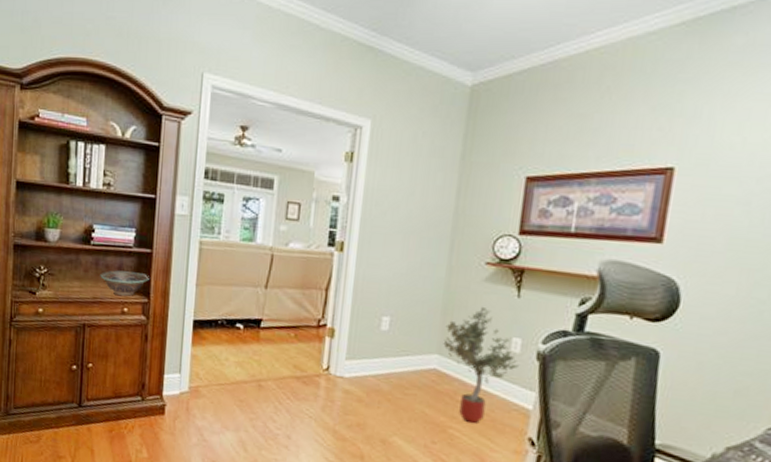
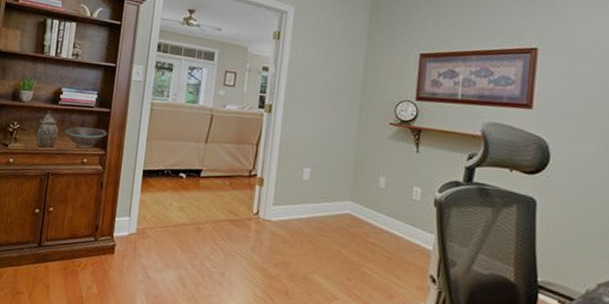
decorative jar: none [66,251,92,296] -> present [35,110,58,148]
potted tree: present [443,306,519,423] -> none [355,160,419,262]

